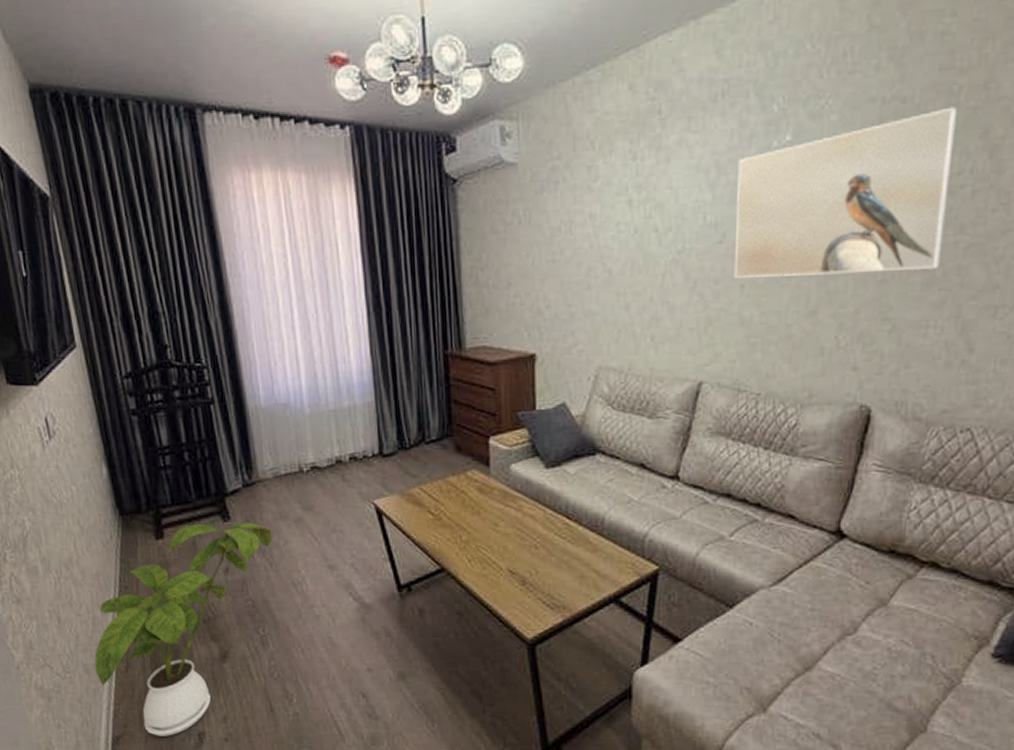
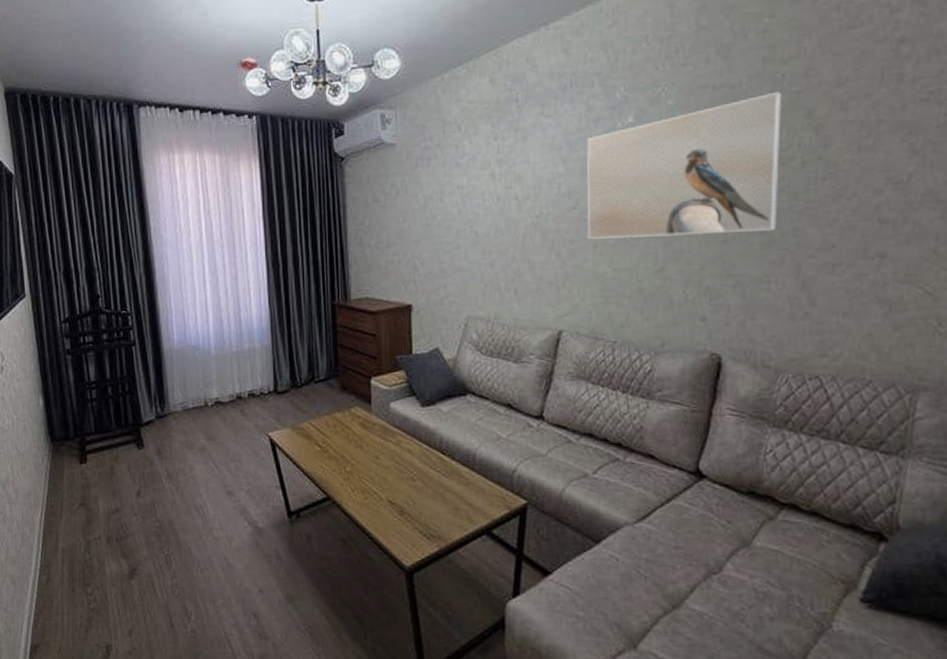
house plant: present [94,522,273,736] -> none [20,450,179,647]

